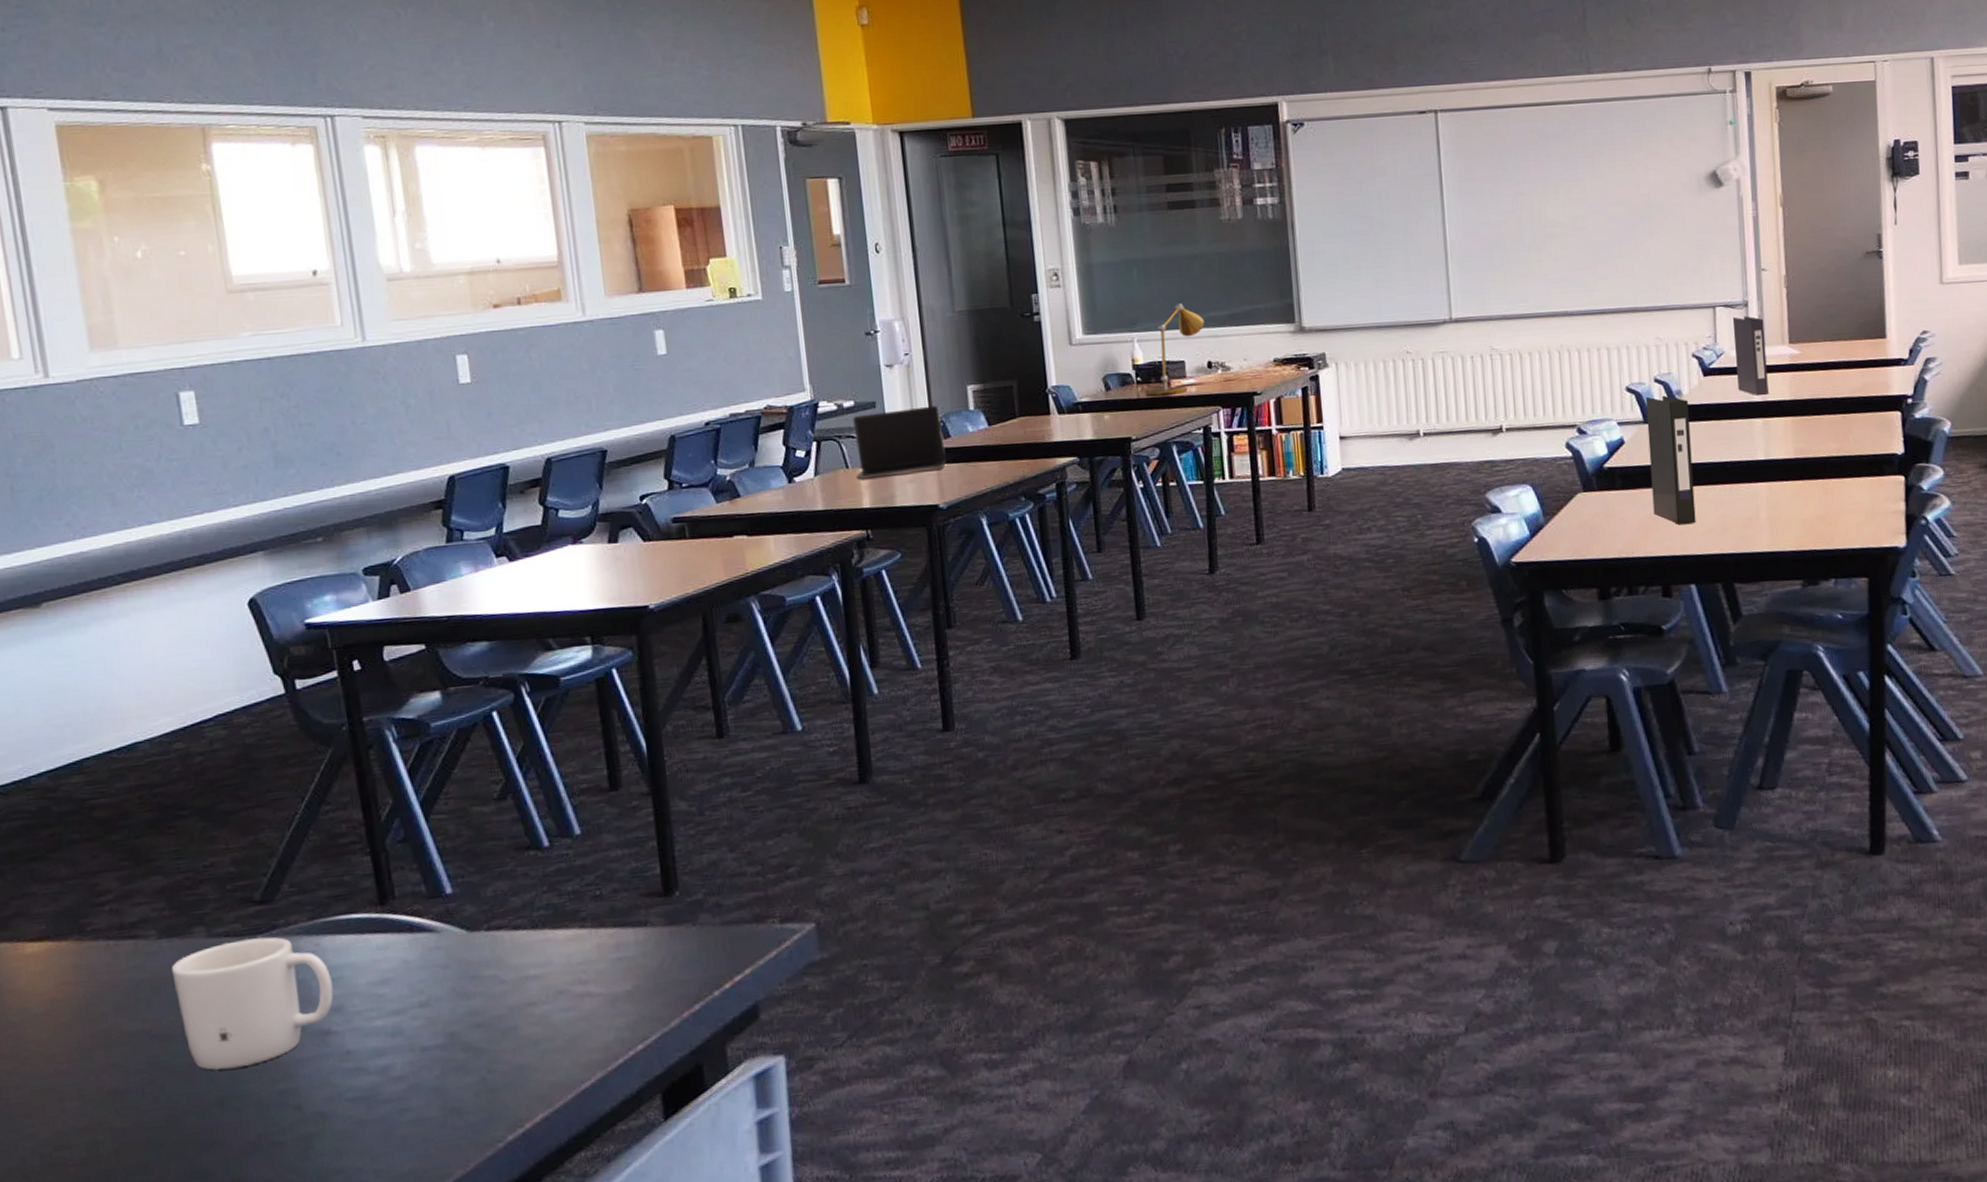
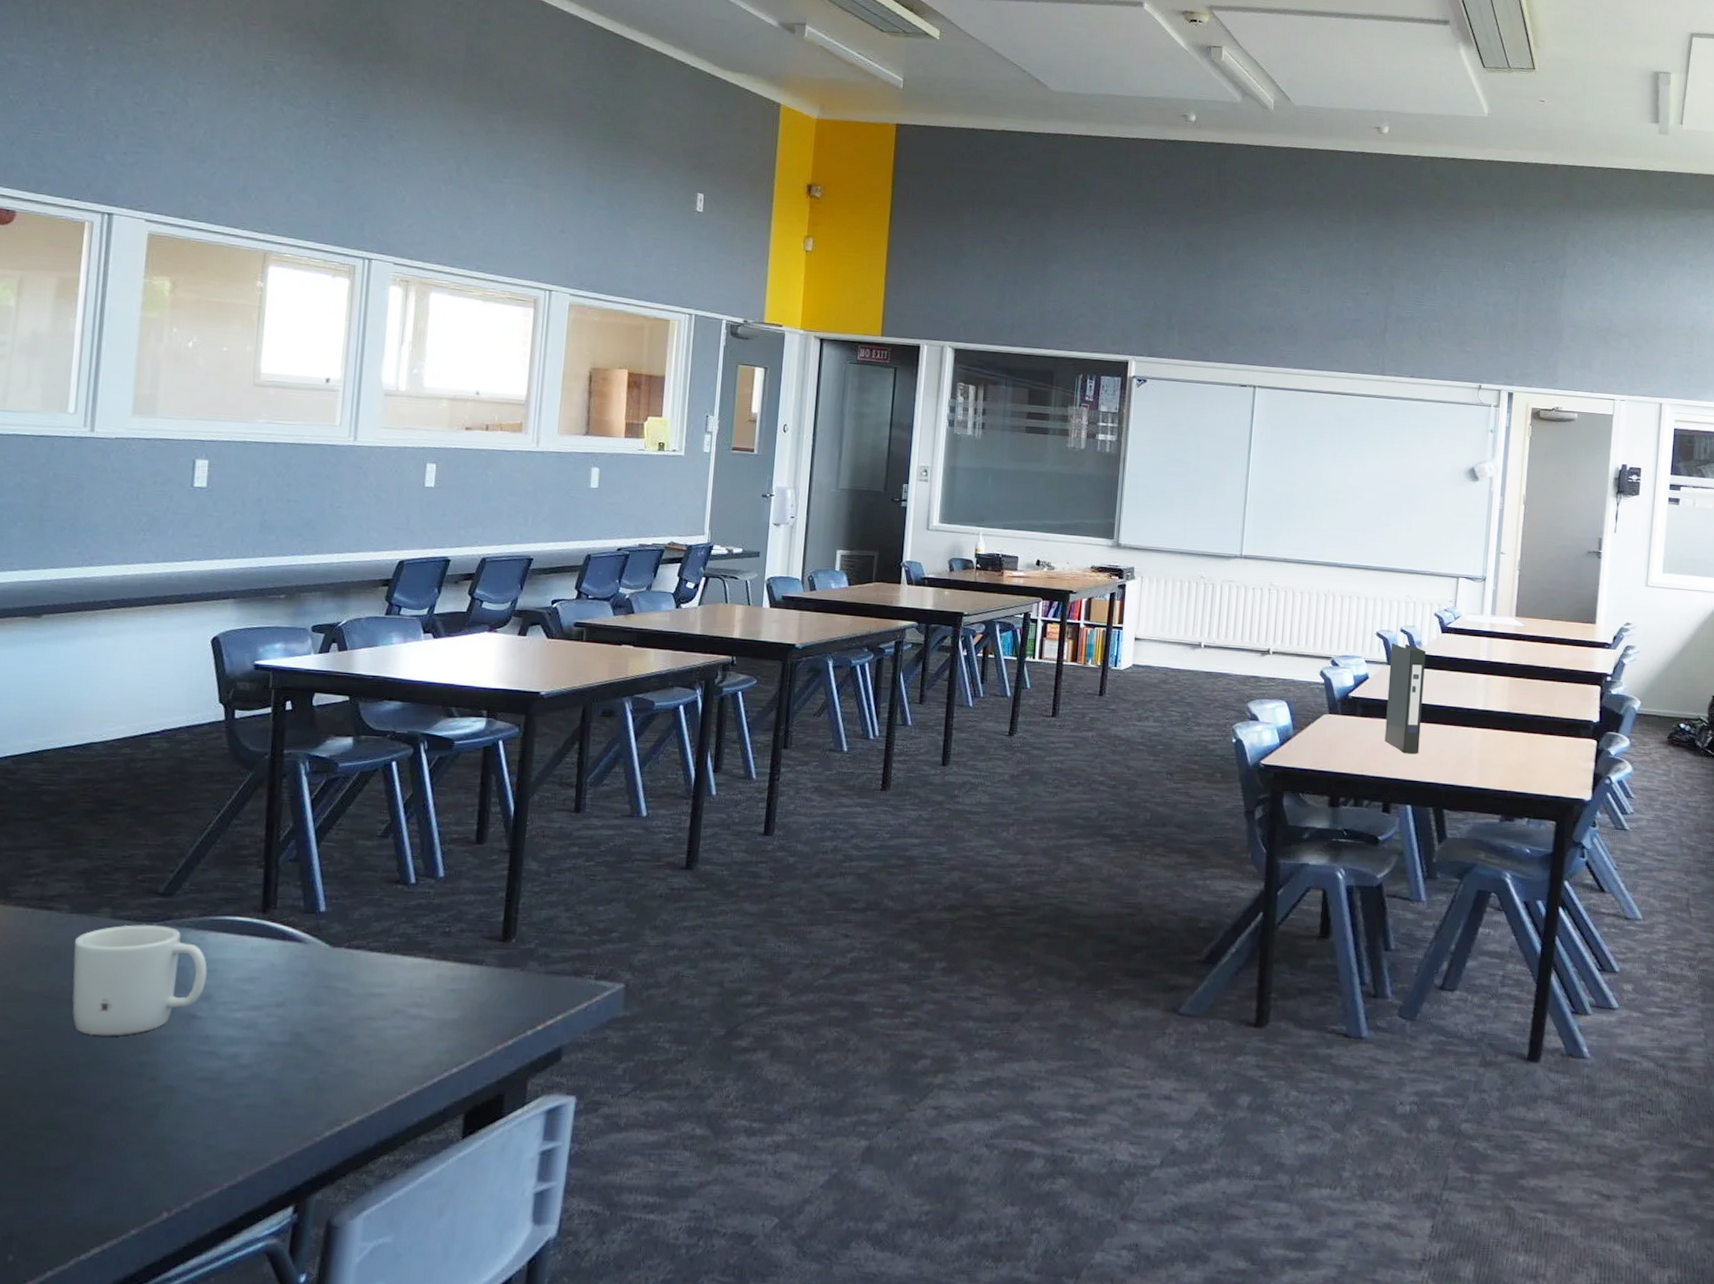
laptop computer: present [852,405,947,480] -> none [732,561,811,616]
desk lamp: present [1144,303,1205,398] -> none [981,509,1040,584]
binder: present [1732,315,1769,395] -> none [1469,588,1497,656]

